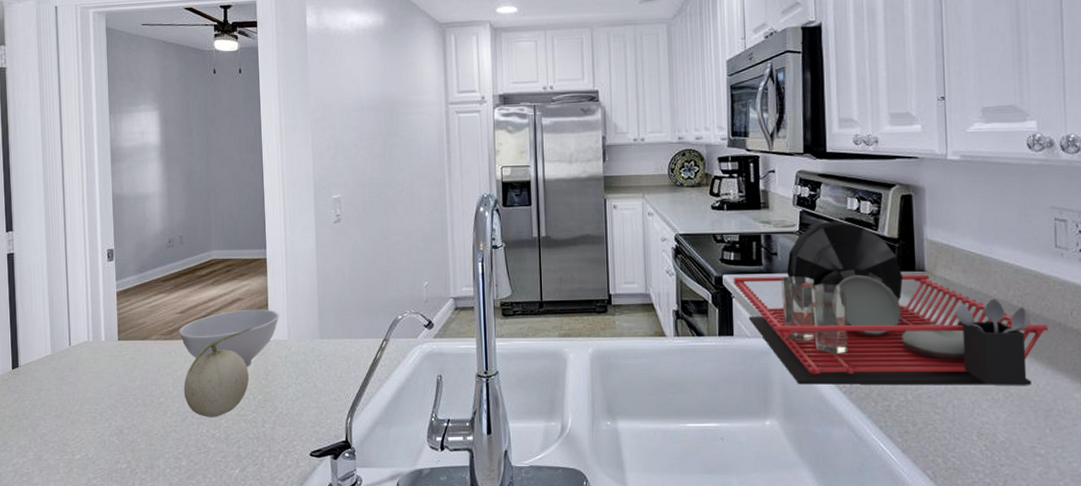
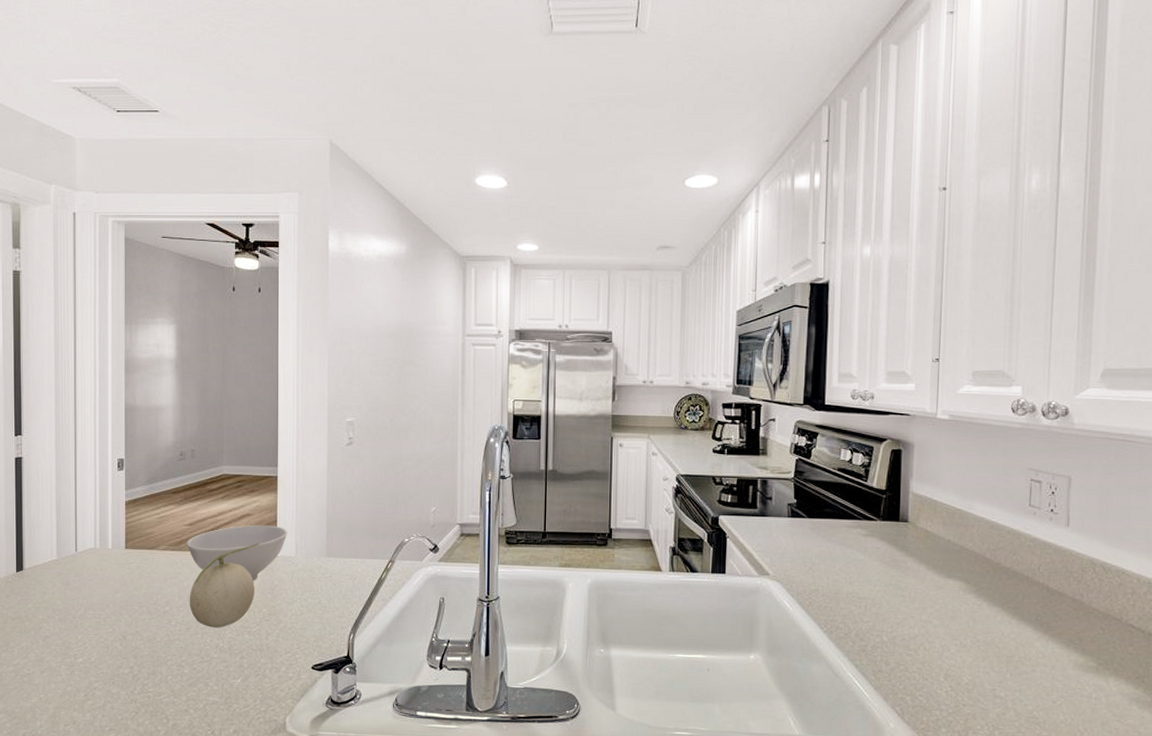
dish rack: present [733,221,1049,385] -> none [728,470,1017,633]

